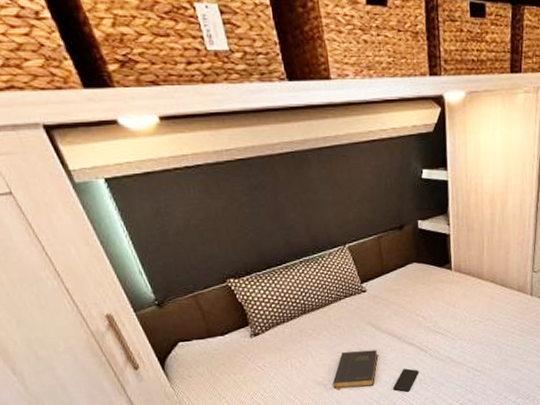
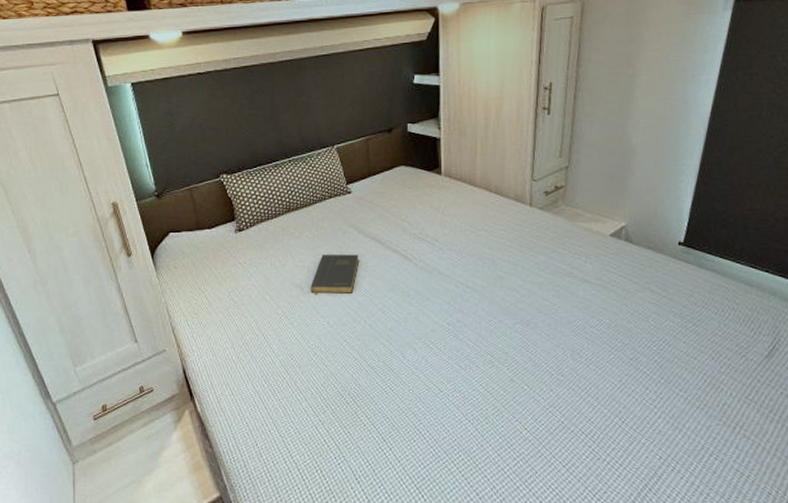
smartphone: present [393,368,419,392] -> none [373,277,402,304]

